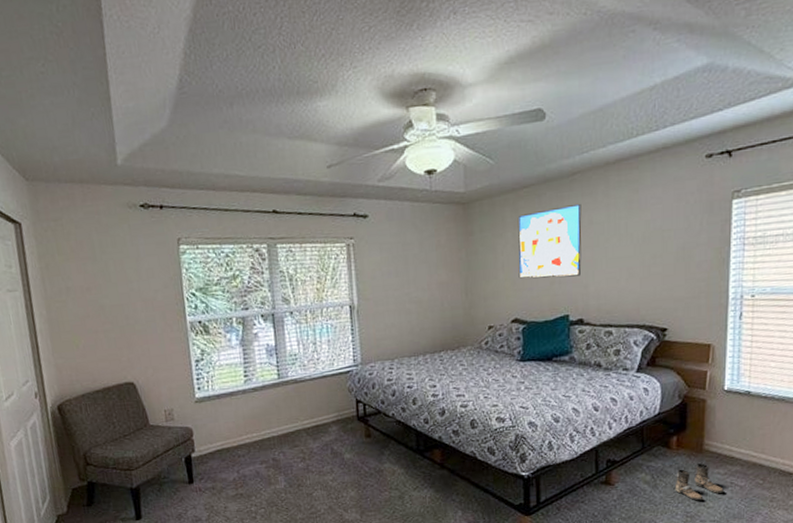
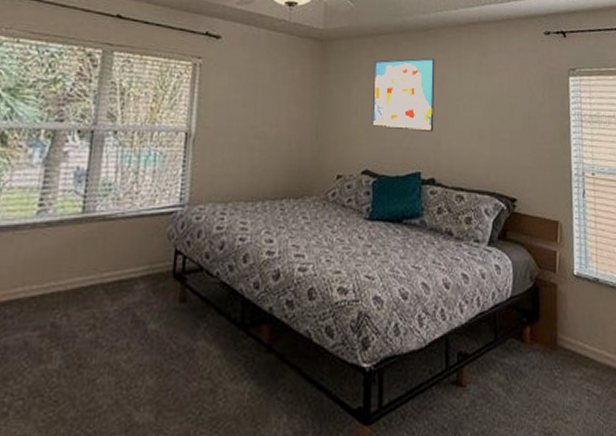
boots: present [675,462,725,501] -> none [530,362,582,413]

